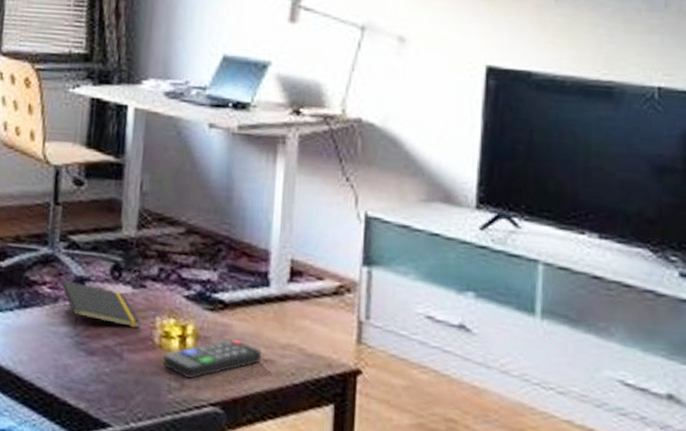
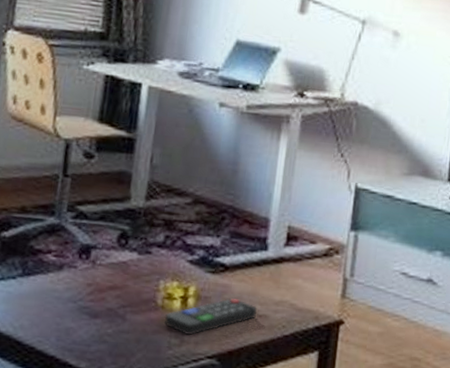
notepad: present [62,280,141,329] -> none [67,248,145,294]

